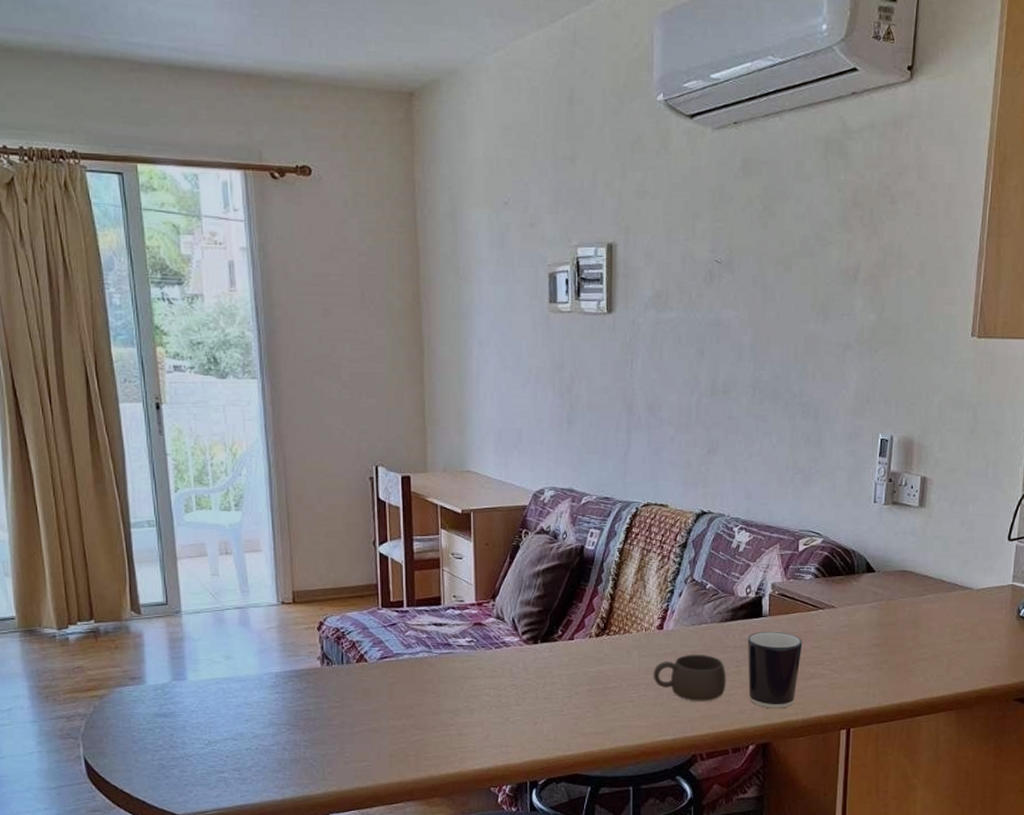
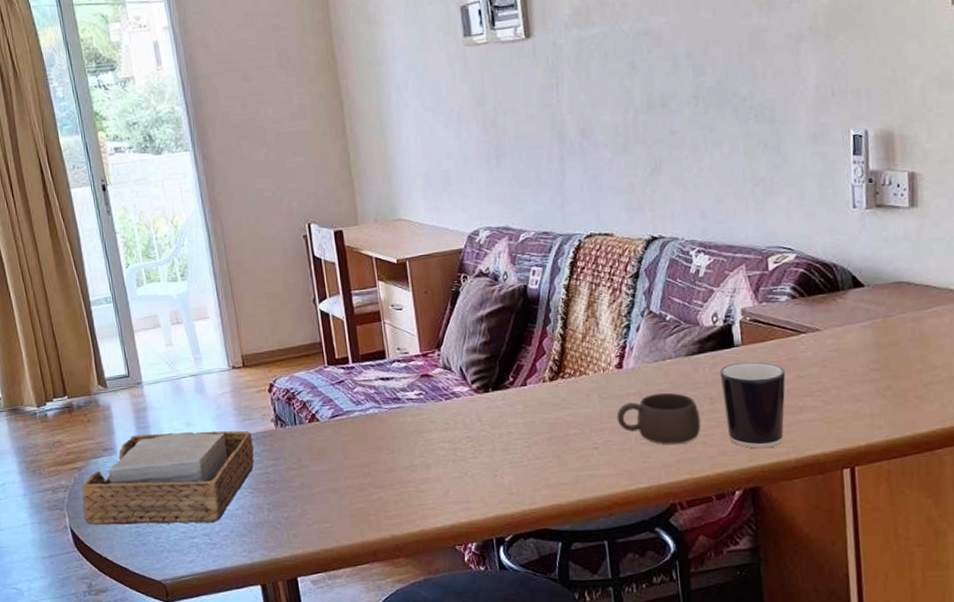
napkin holder: none [101,665,297,758] -> present [81,430,255,525]

